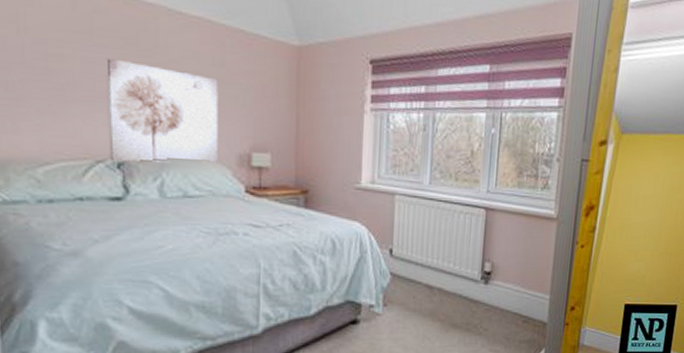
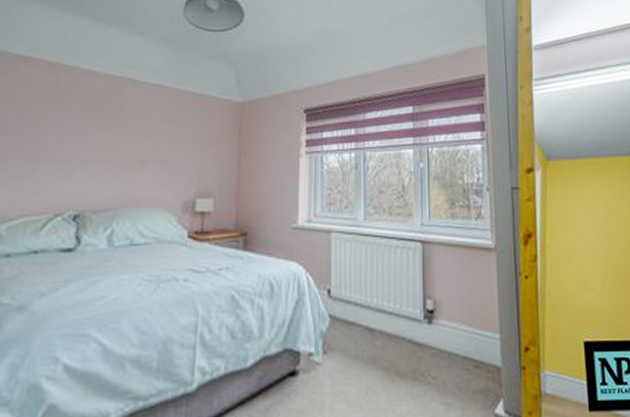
wall art: present [108,58,219,164] -> none [67,123,171,214]

